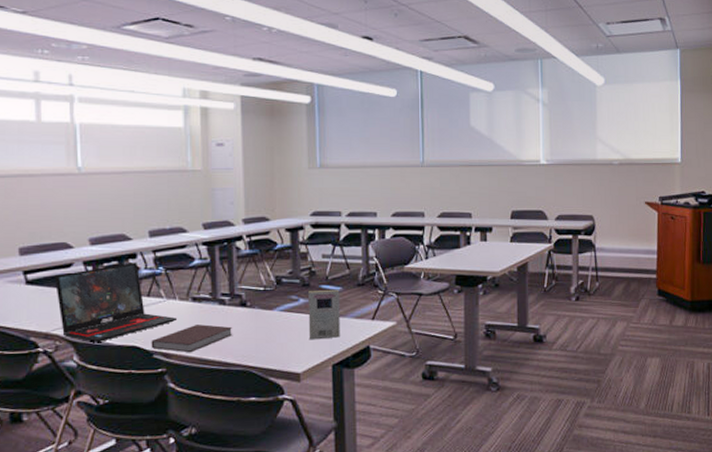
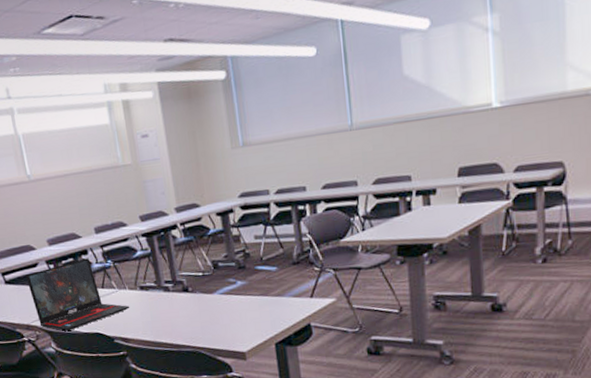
notebook: present [151,324,233,353] -> none [110,310,180,337]
book: present [308,289,340,340] -> none [245,269,280,321]

